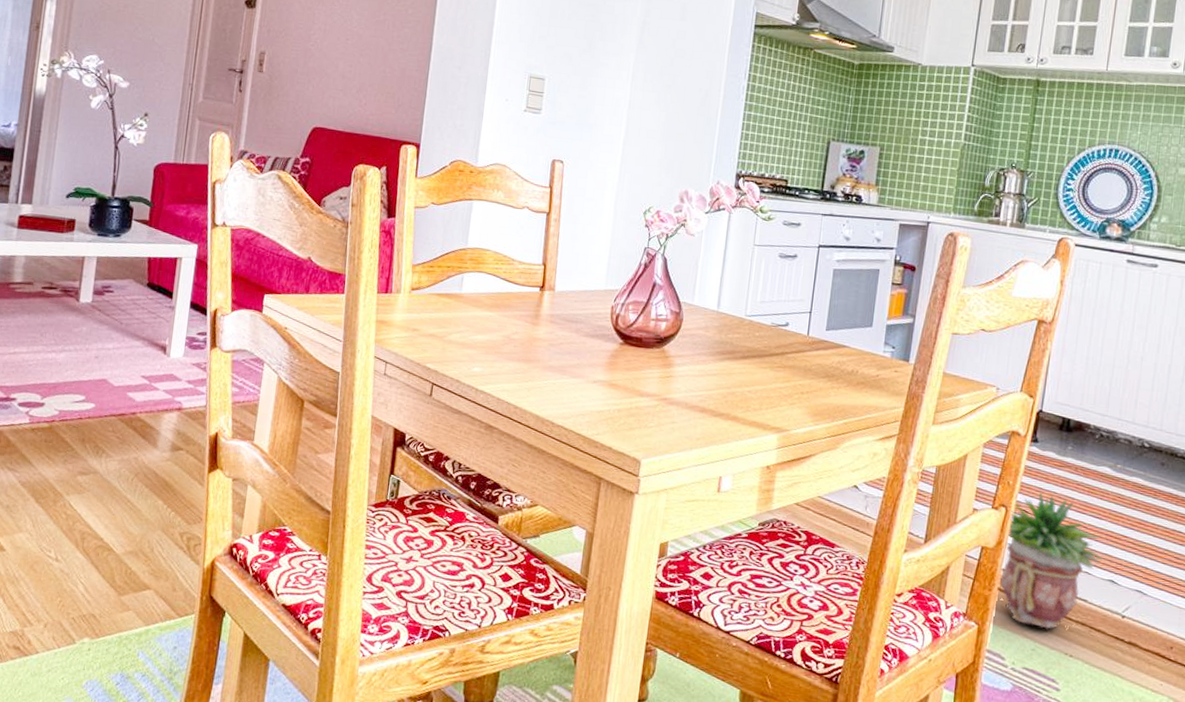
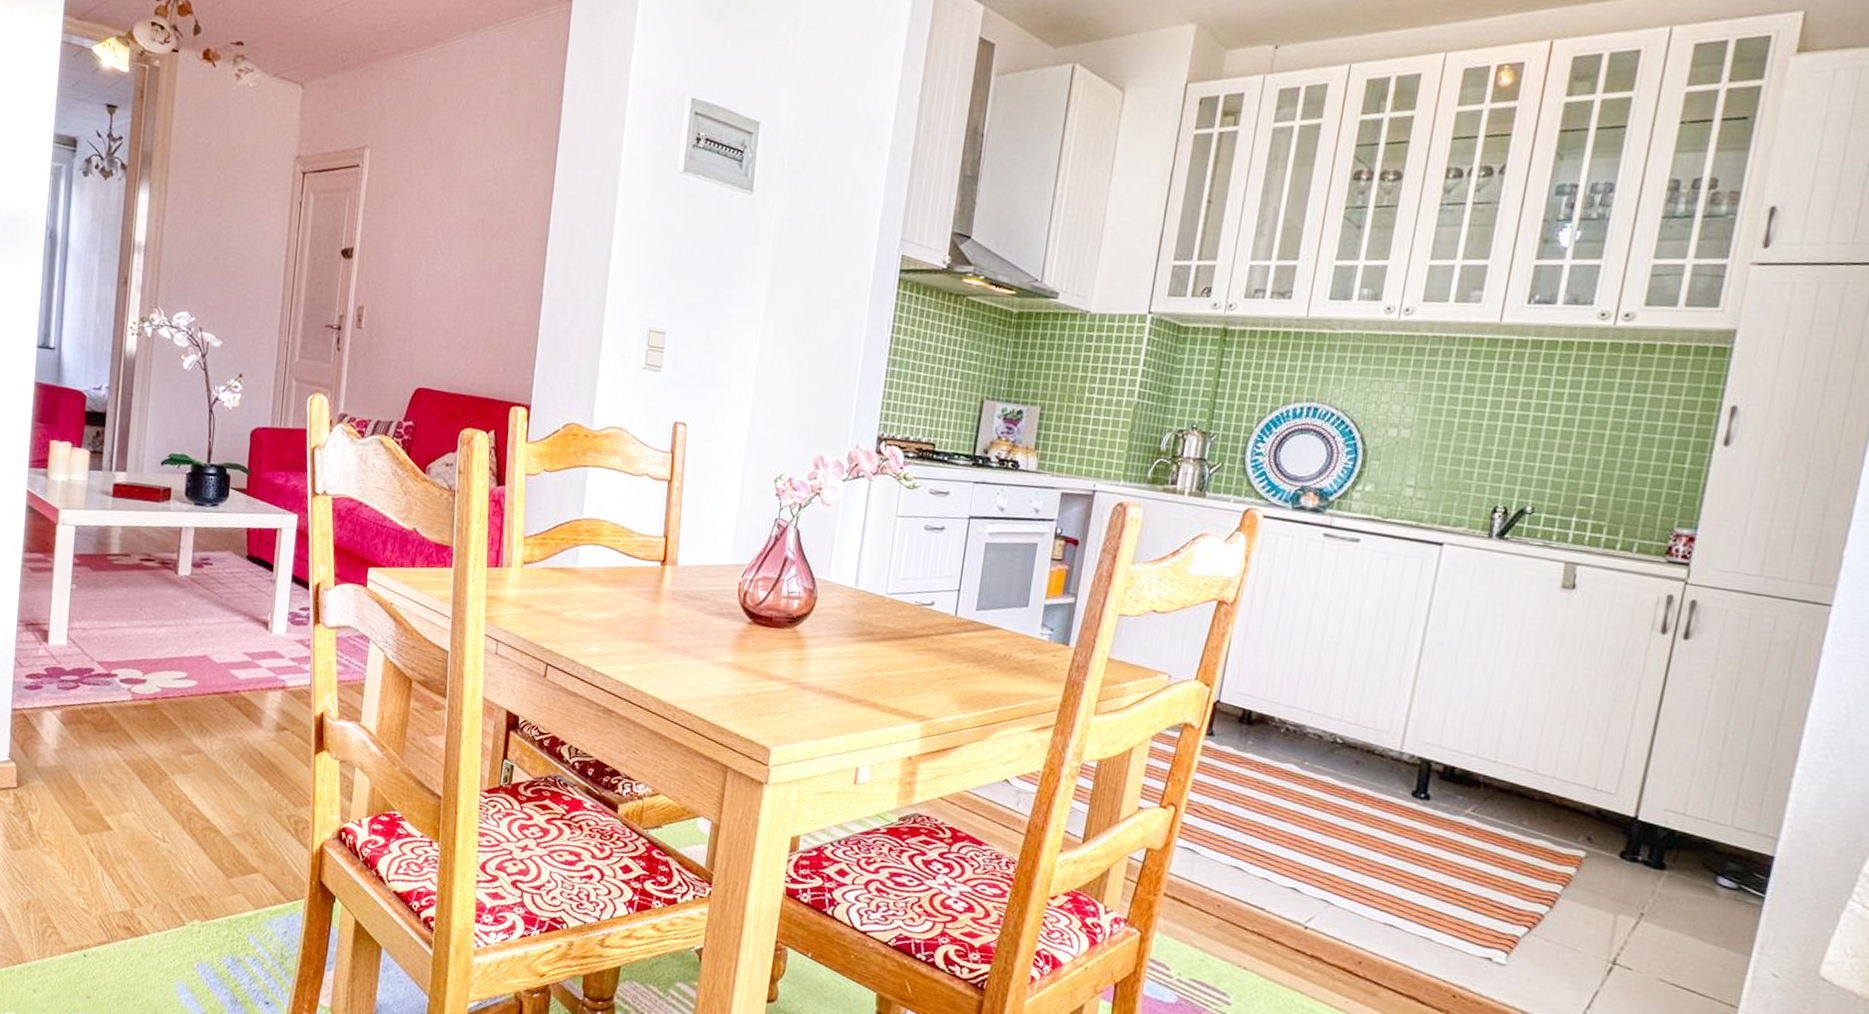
potted plant: present [999,491,1102,629] -> none [1166,789,1284,939]

